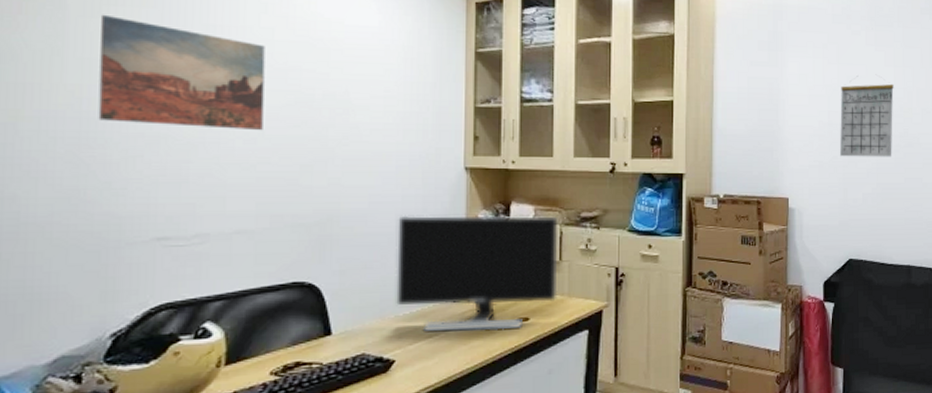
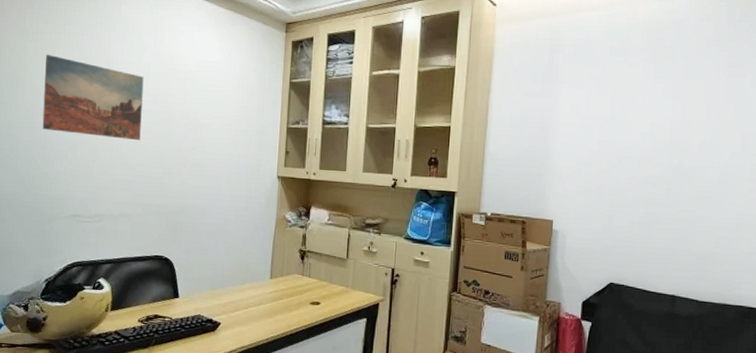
monitor: present [396,215,558,332] -> none [223,211,348,310]
calendar: present [840,76,894,157] -> none [608,107,671,188]

